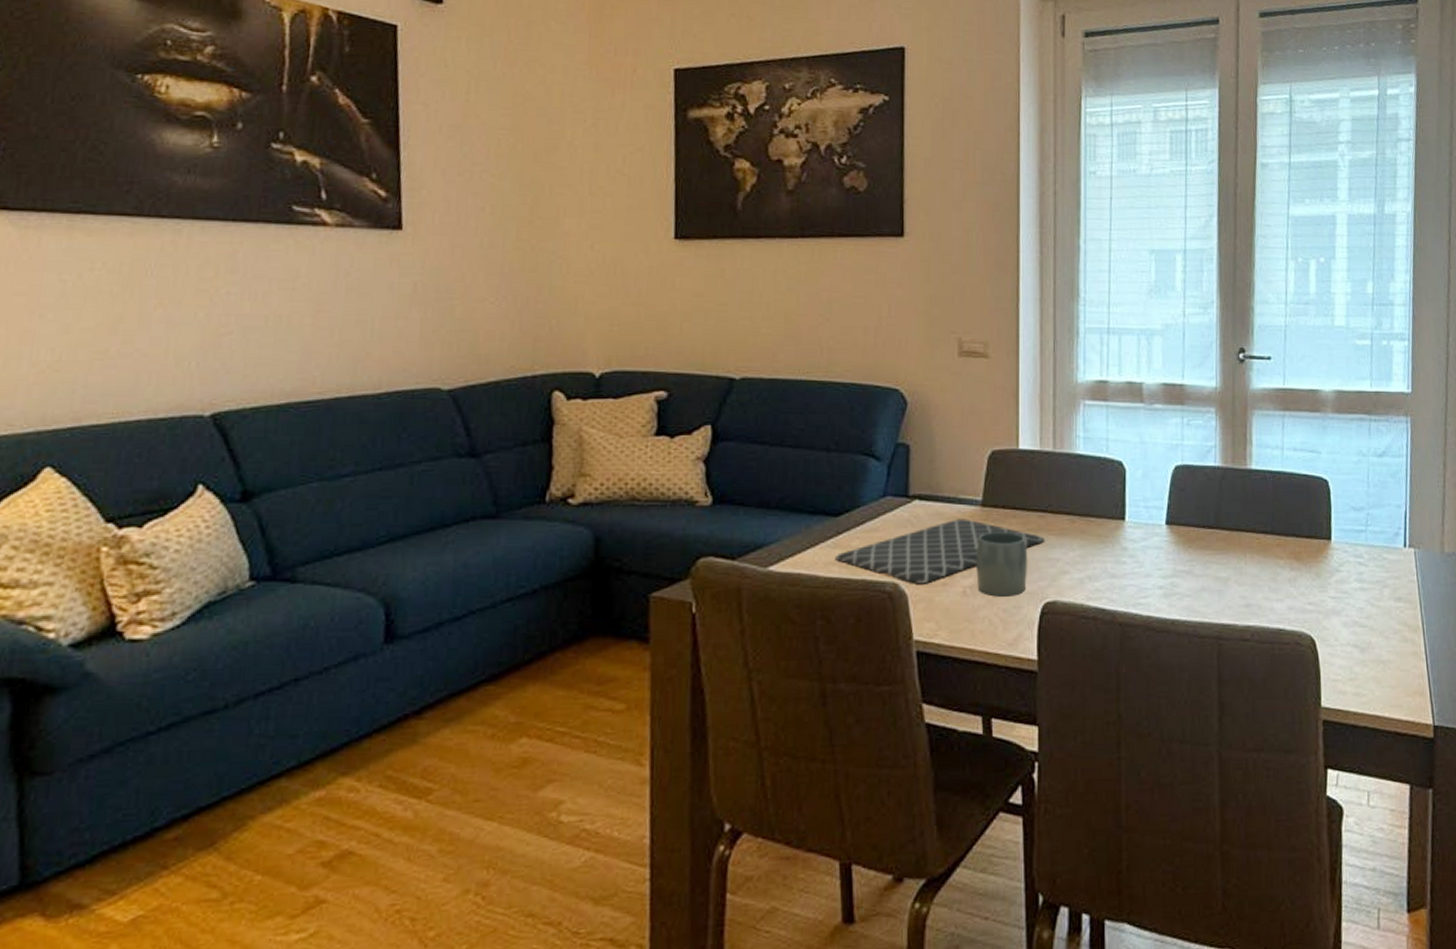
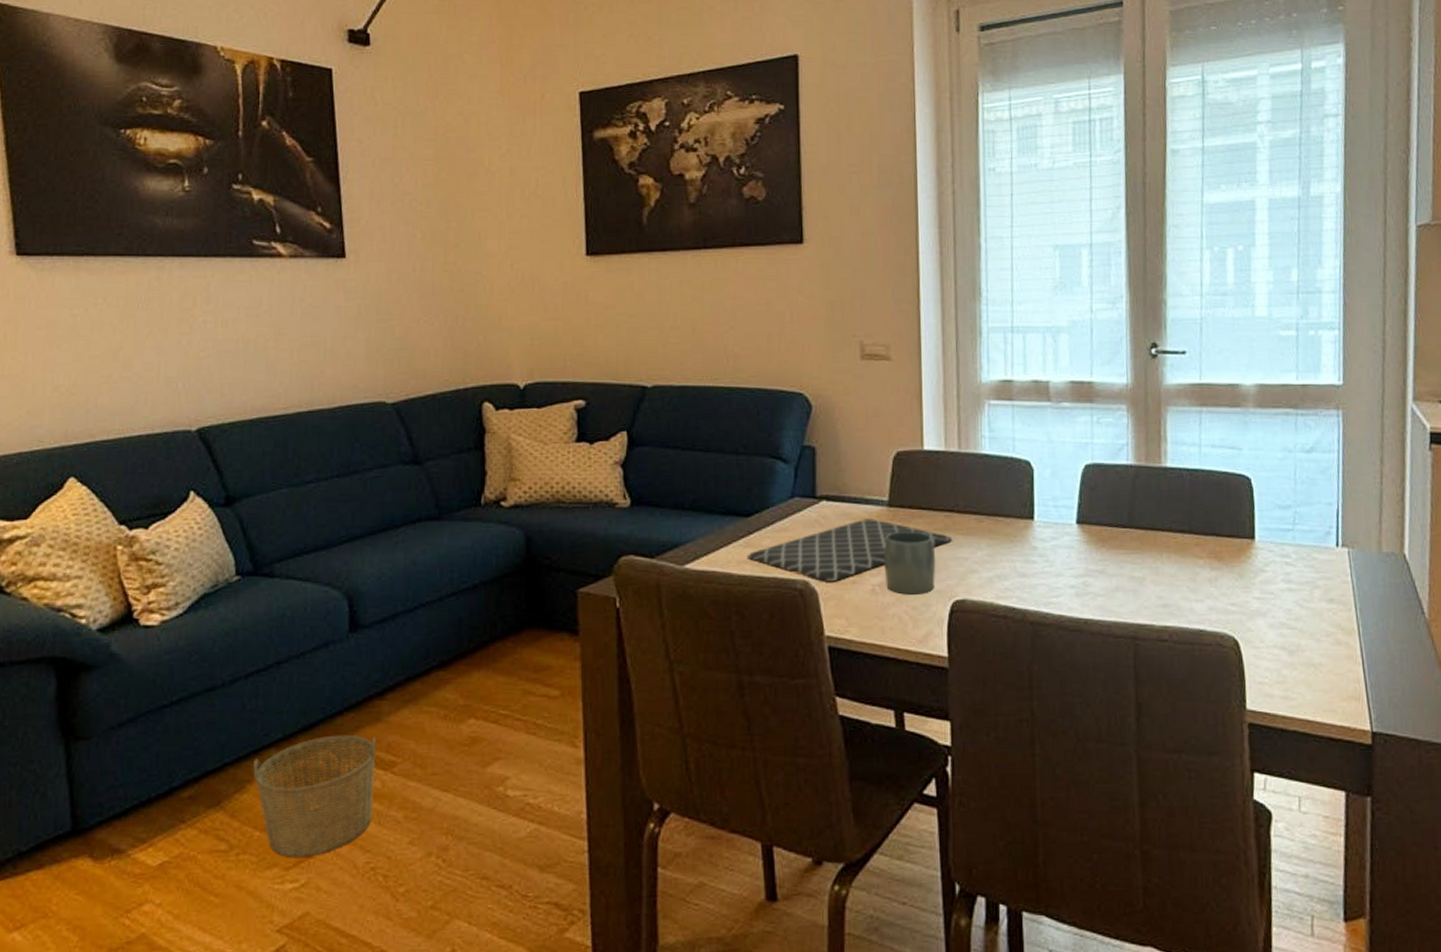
basket: none [257,759,409,904] -> present [253,735,376,857]

